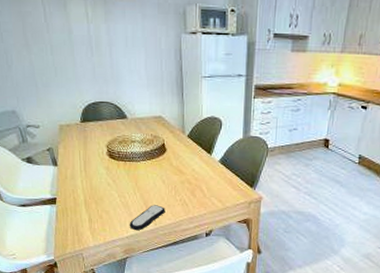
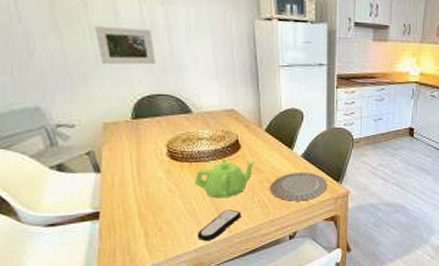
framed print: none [54,44,99,76] -> present [94,26,155,65]
teapot: none [127,159,180,195] -> present [194,158,257,199]
plate: none [190,176,243,203] -> present [270,173,328,201]

